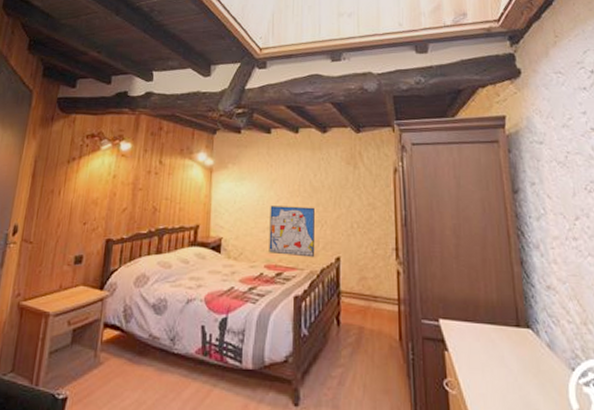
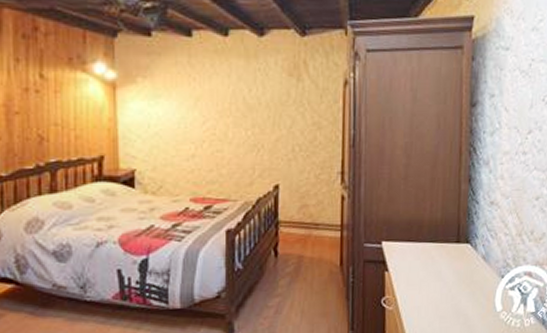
wall art: present [269,205,315,258] -> none [194,129,250,187]

